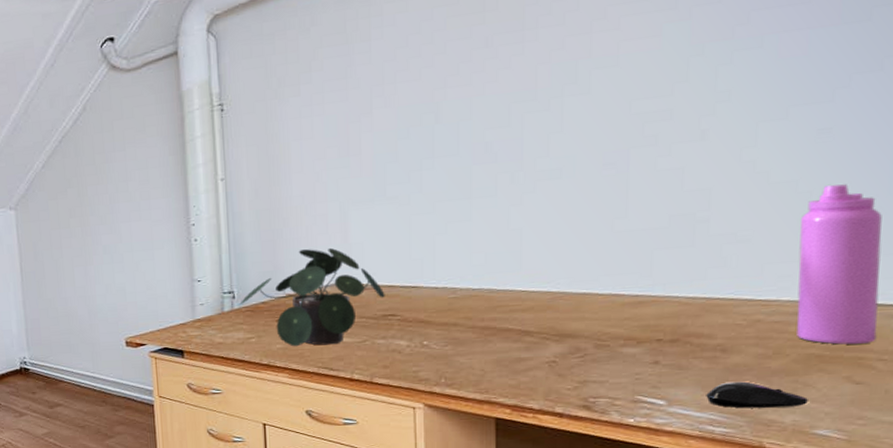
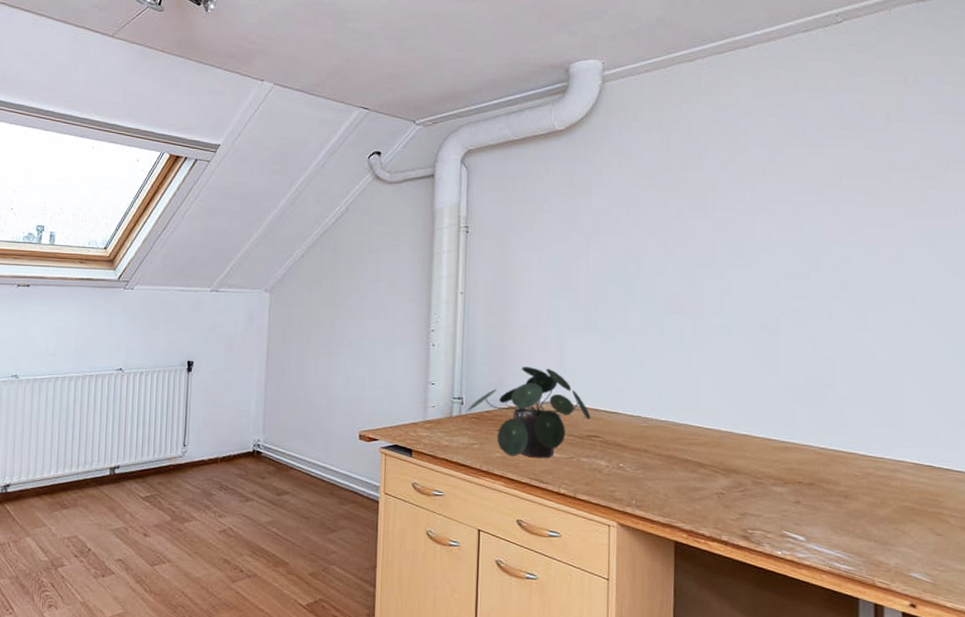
computer mouse: present [706,381,808,409] -> none [834,525,905,551]
water bottle: present [796,184,882,345] -> none [895,369,950,501]

